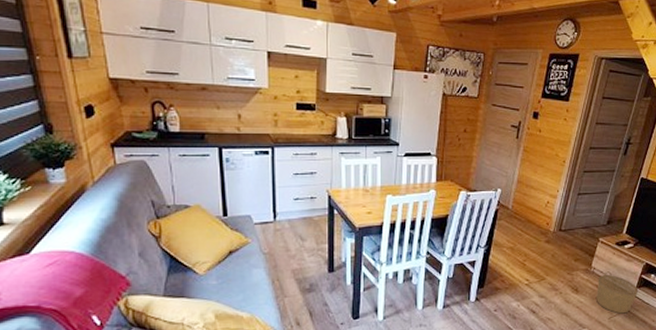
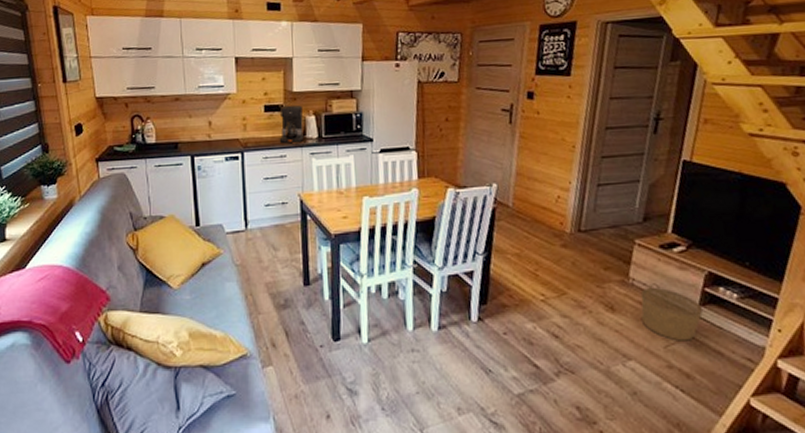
coffee maker: none [310,105,334,143] -> present [279,104,304,144]

